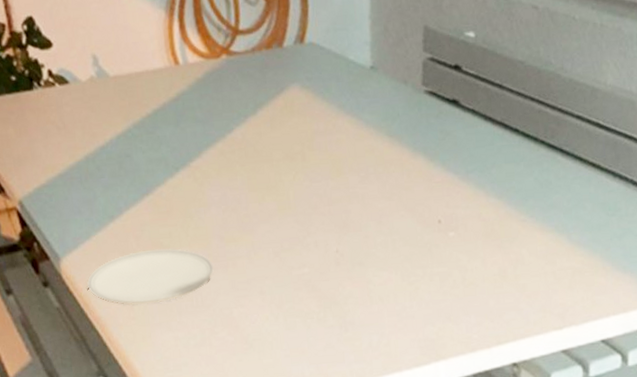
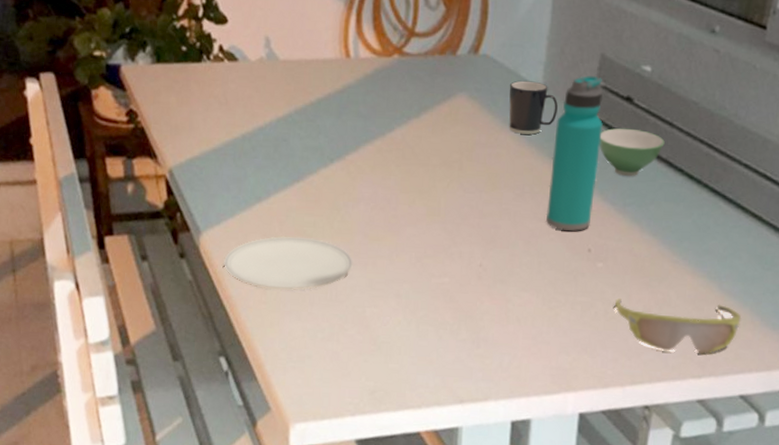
mug: none [339,62,390,117] -> present [509,80,558,135]
water bottle: none [389,48,437,206] -> present [545,75,603,231]
bowl: none [434,96,498,144] -> present [599,128,665,177]
sunglasses: none [471,255,594,308] -> present [615,297,742,354]

